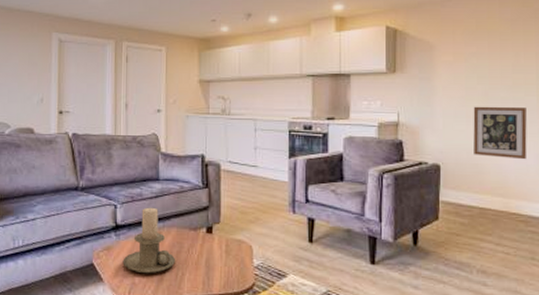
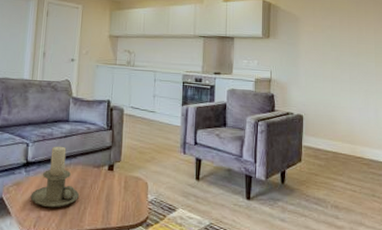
wall art: present [473,106,527,160] -> none [328,68,369,114]

